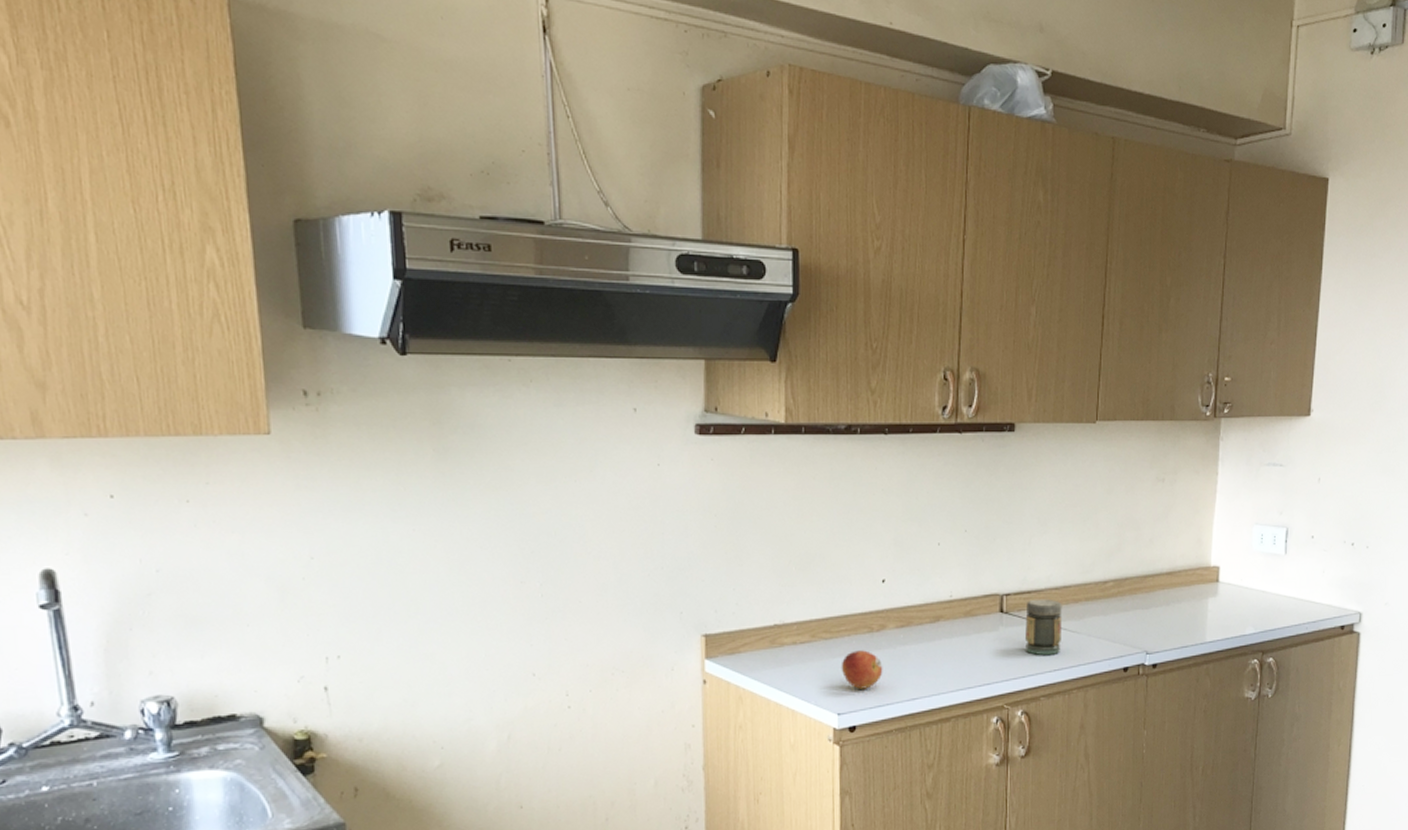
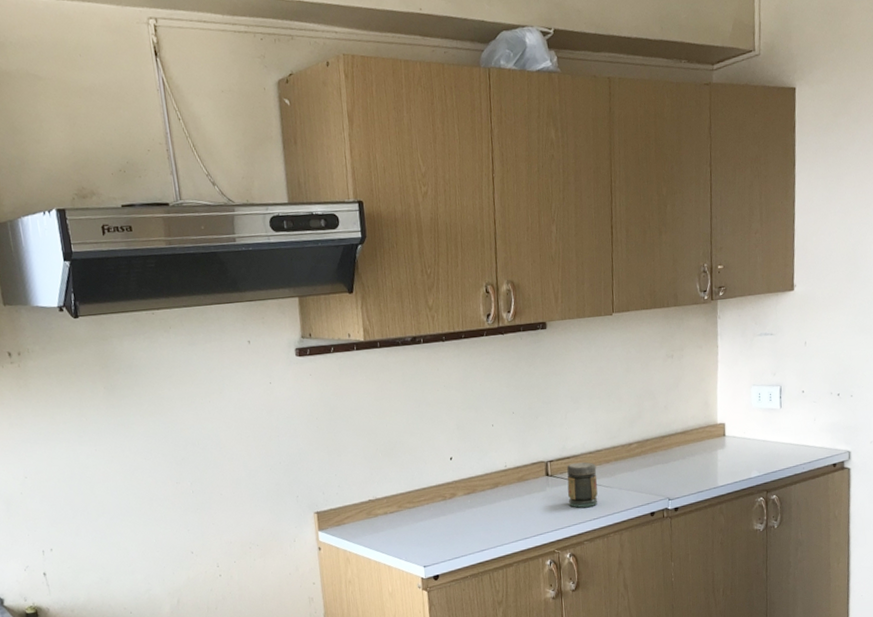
fruit: present [841,650,883,689] -> none [423,514,457,546]

